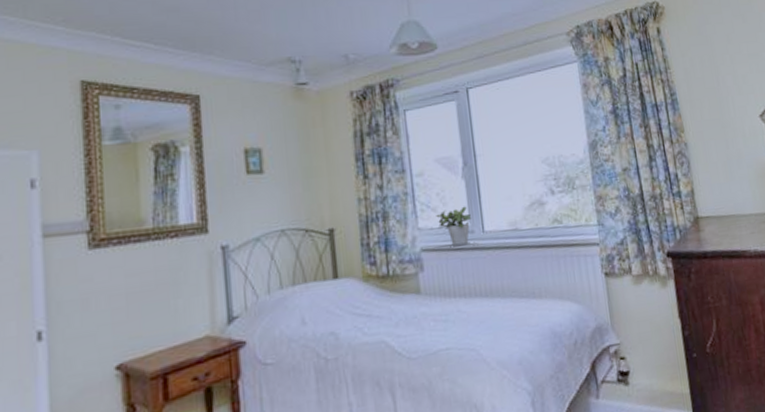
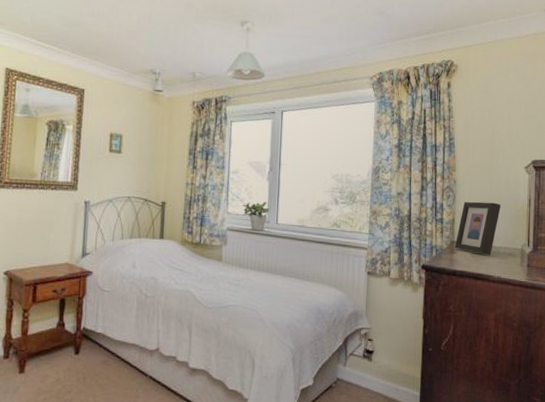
picture frame: none [699,162,743,227] -> present [454,201,501,256]

